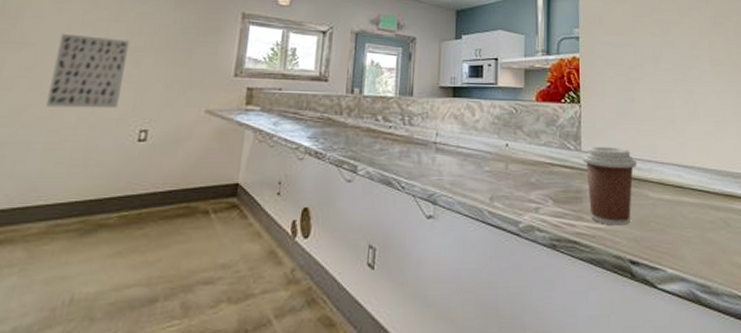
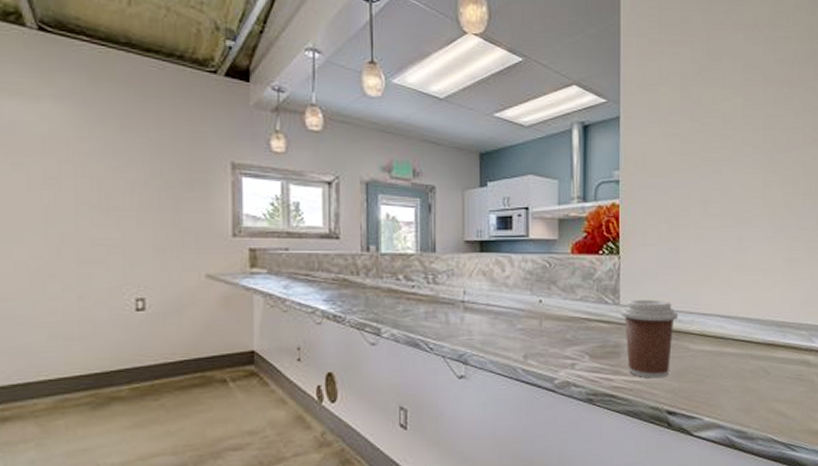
wall art: present [46,33,130,109] -> none [21,192,106,277]

